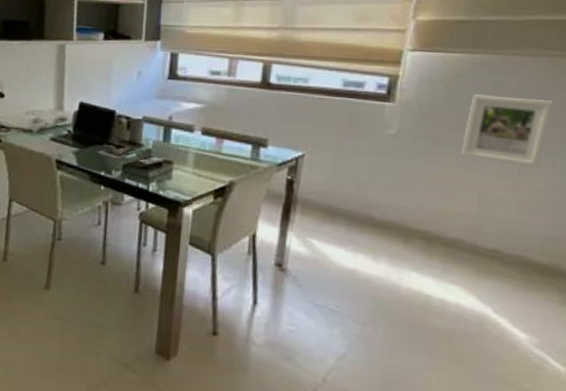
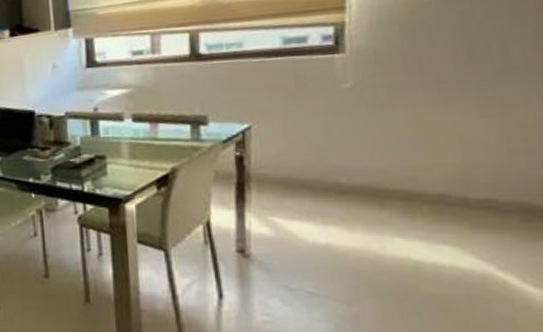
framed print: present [460,94,554,168] -> none [430,22,532,101]

